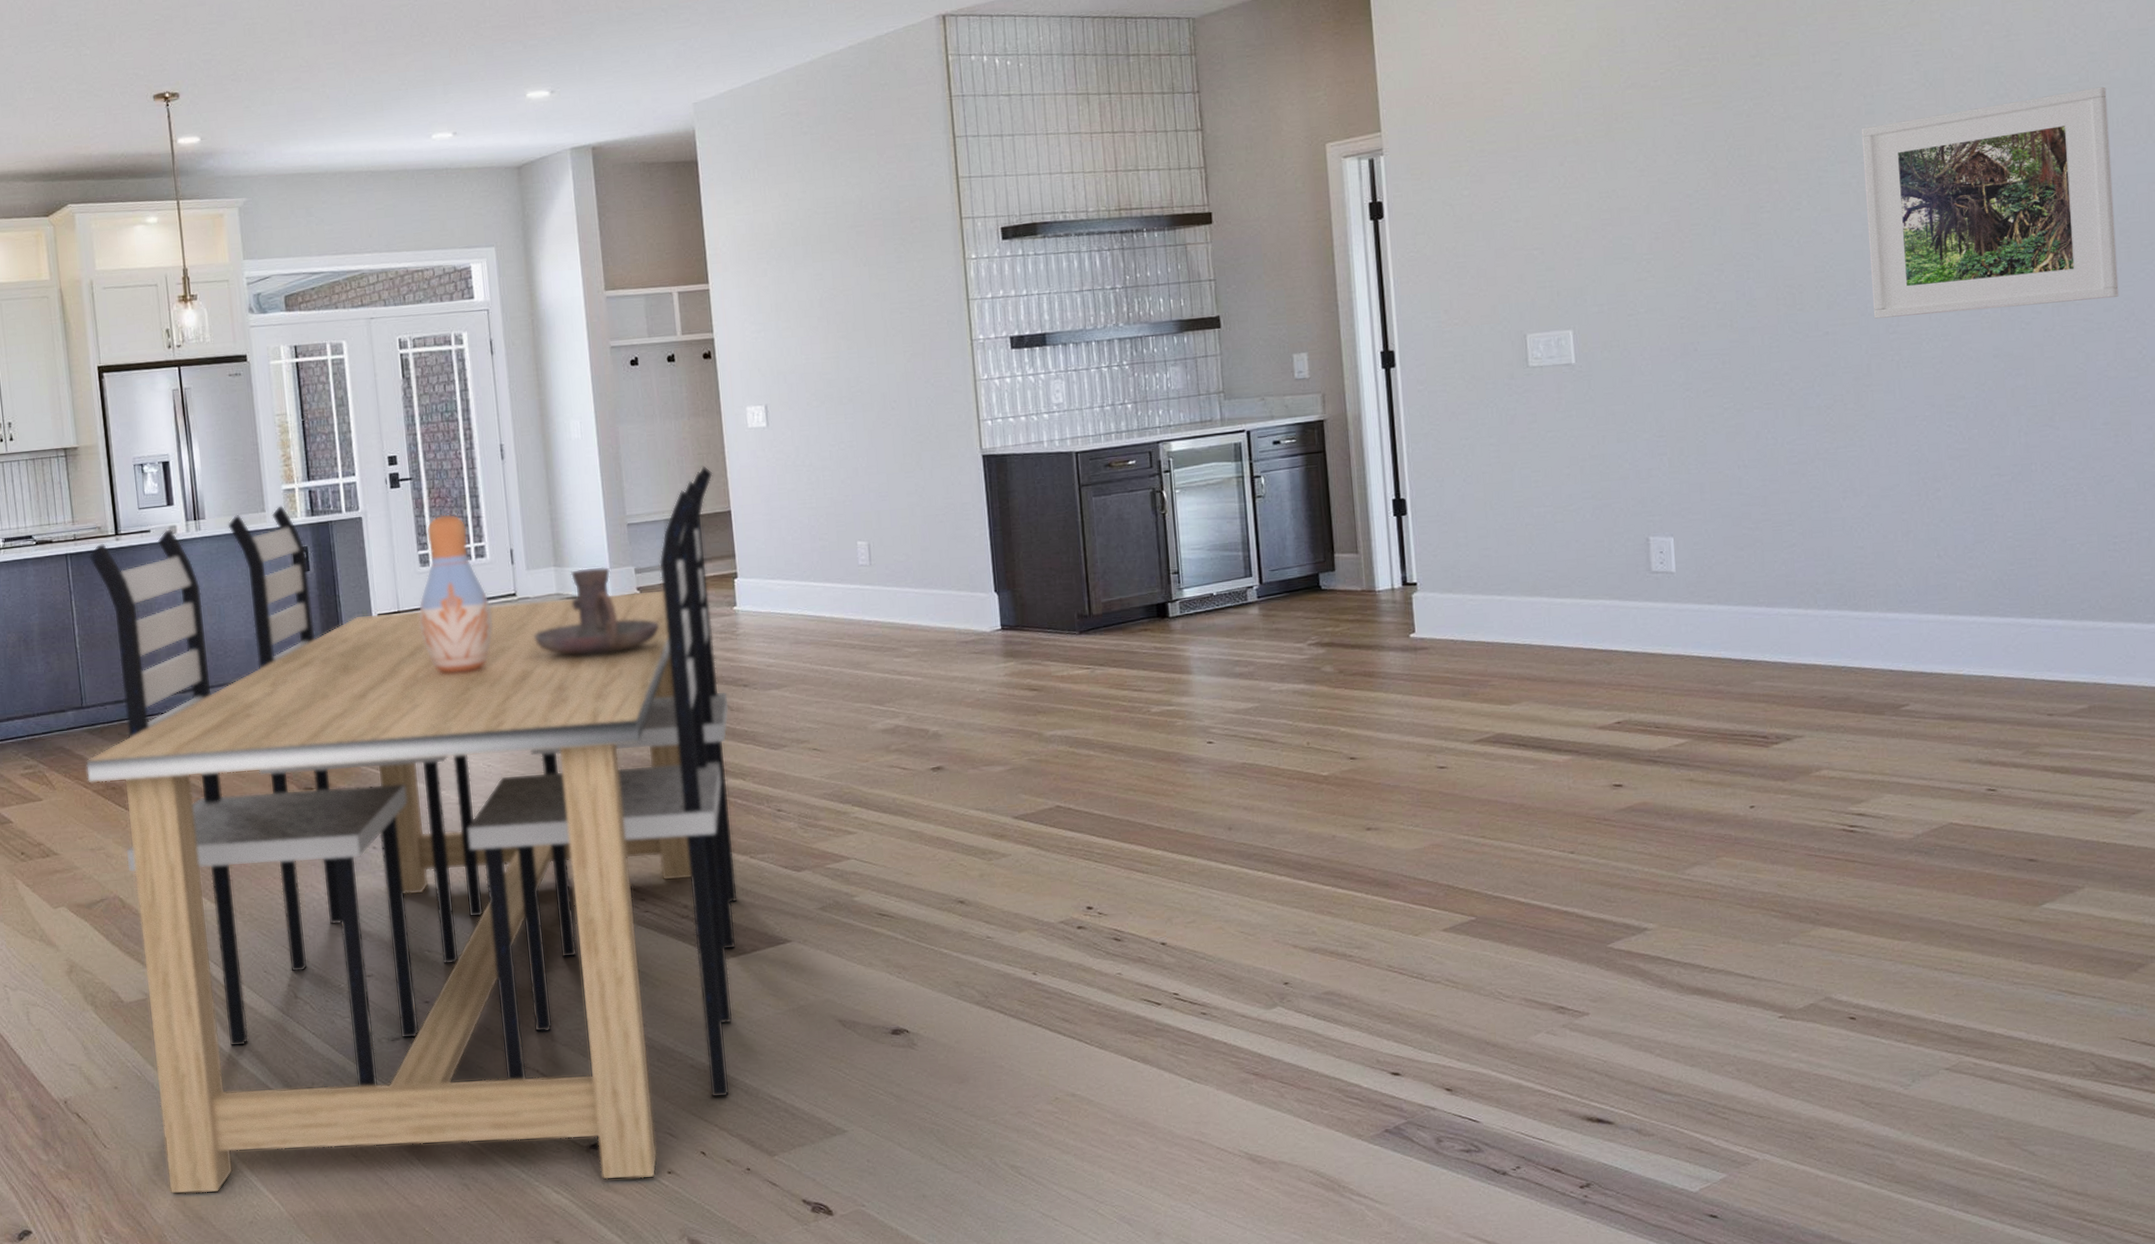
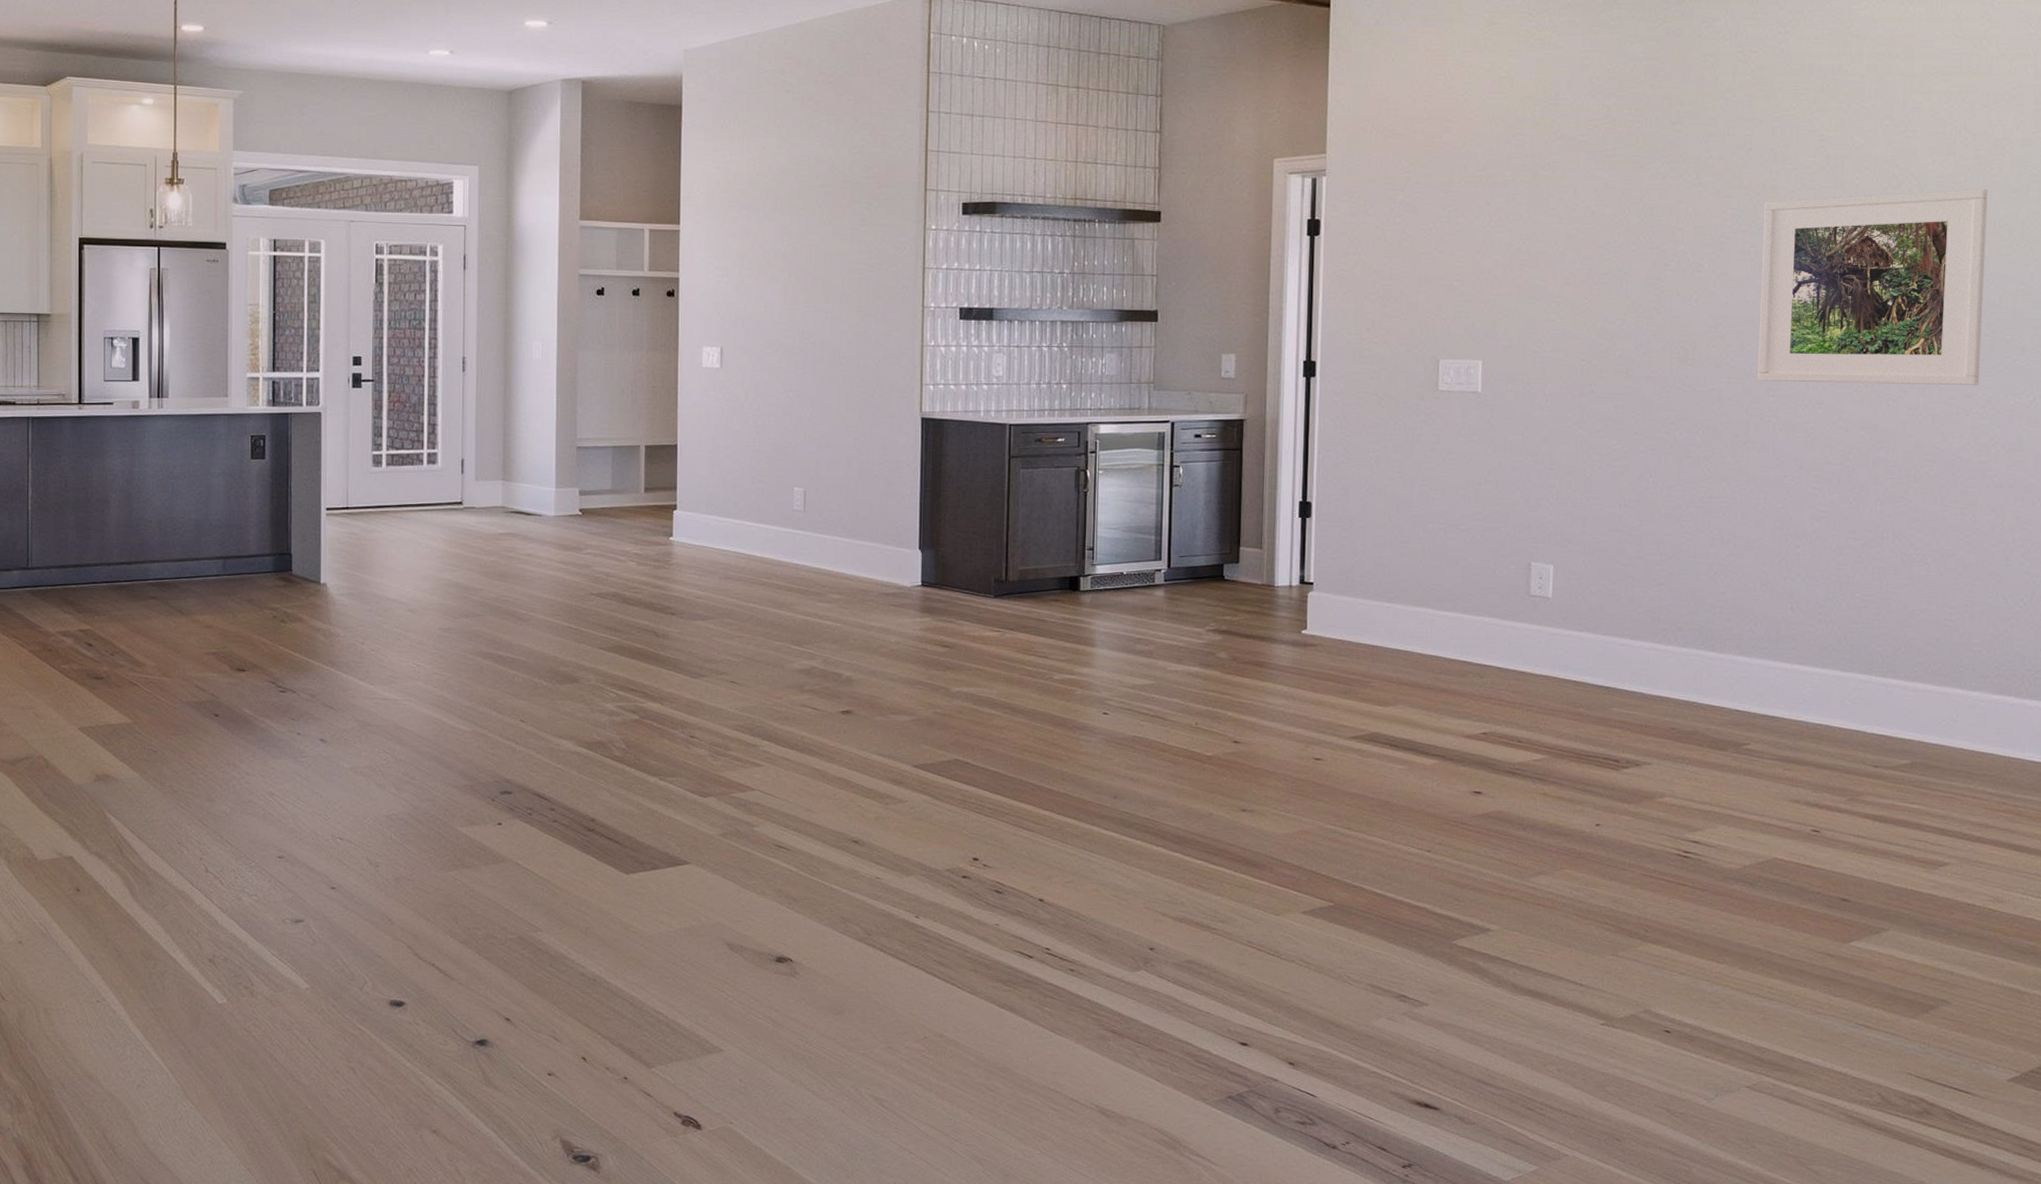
dining set: present [85,466,738,1195] -> none [24,393,664,1078]
vase: present [418,514,492,674] -> none [366,418,437,573]
candle holder: present [534,566,659,656] -> none [475,485,596,570]

